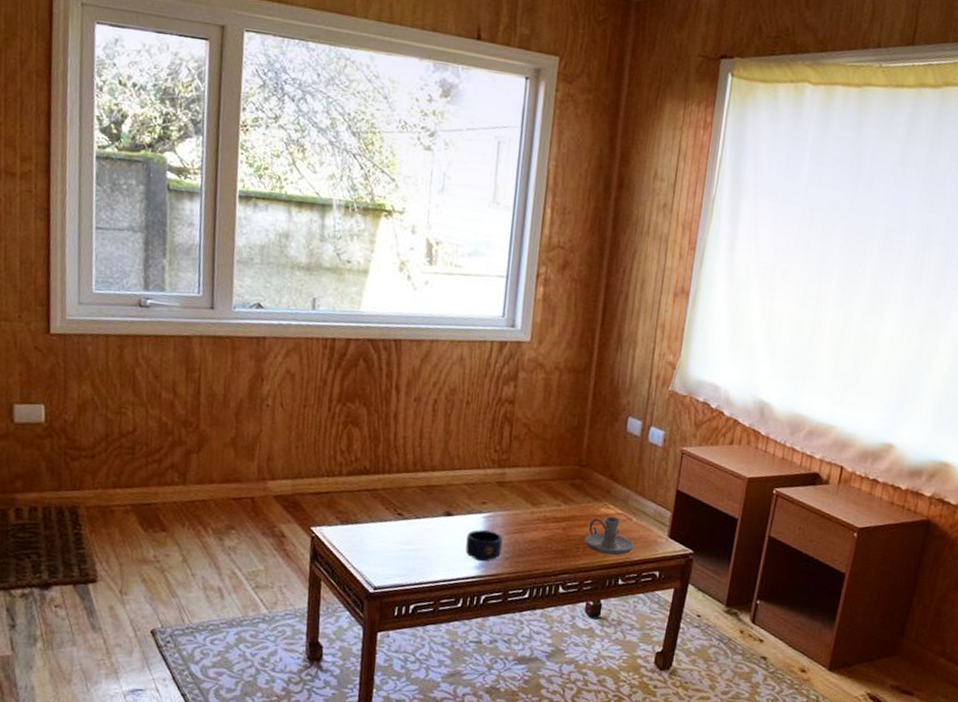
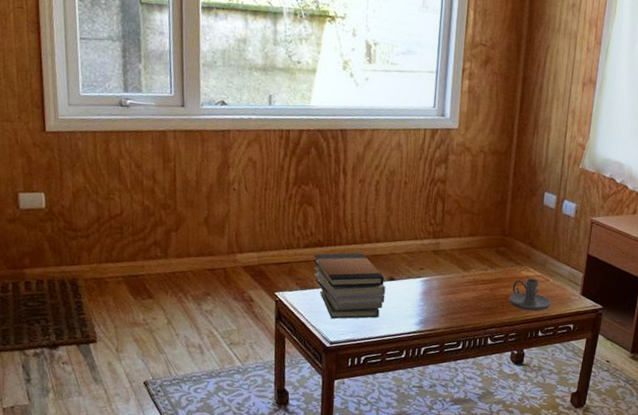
book stack: none [357,482,442,560] -> present [313,253,386,319]
mug: present [465,529,503,562] -> none [407,292,439,319]

